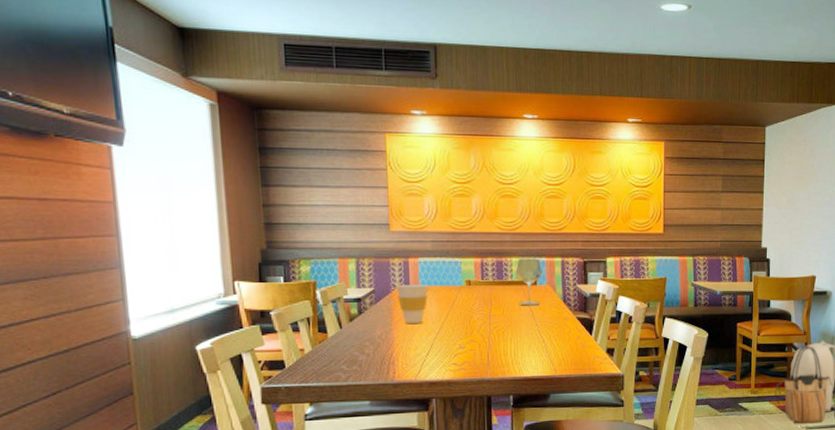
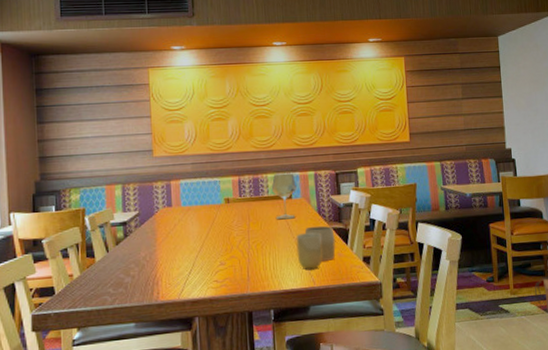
cup: present [397,285,429,325] -> none [160,205,190,245]
cup: none [539,321,566,358] -> present [296,232,323,269]
mug: none [548,314,579,350] -> present [304,225,336,261]

